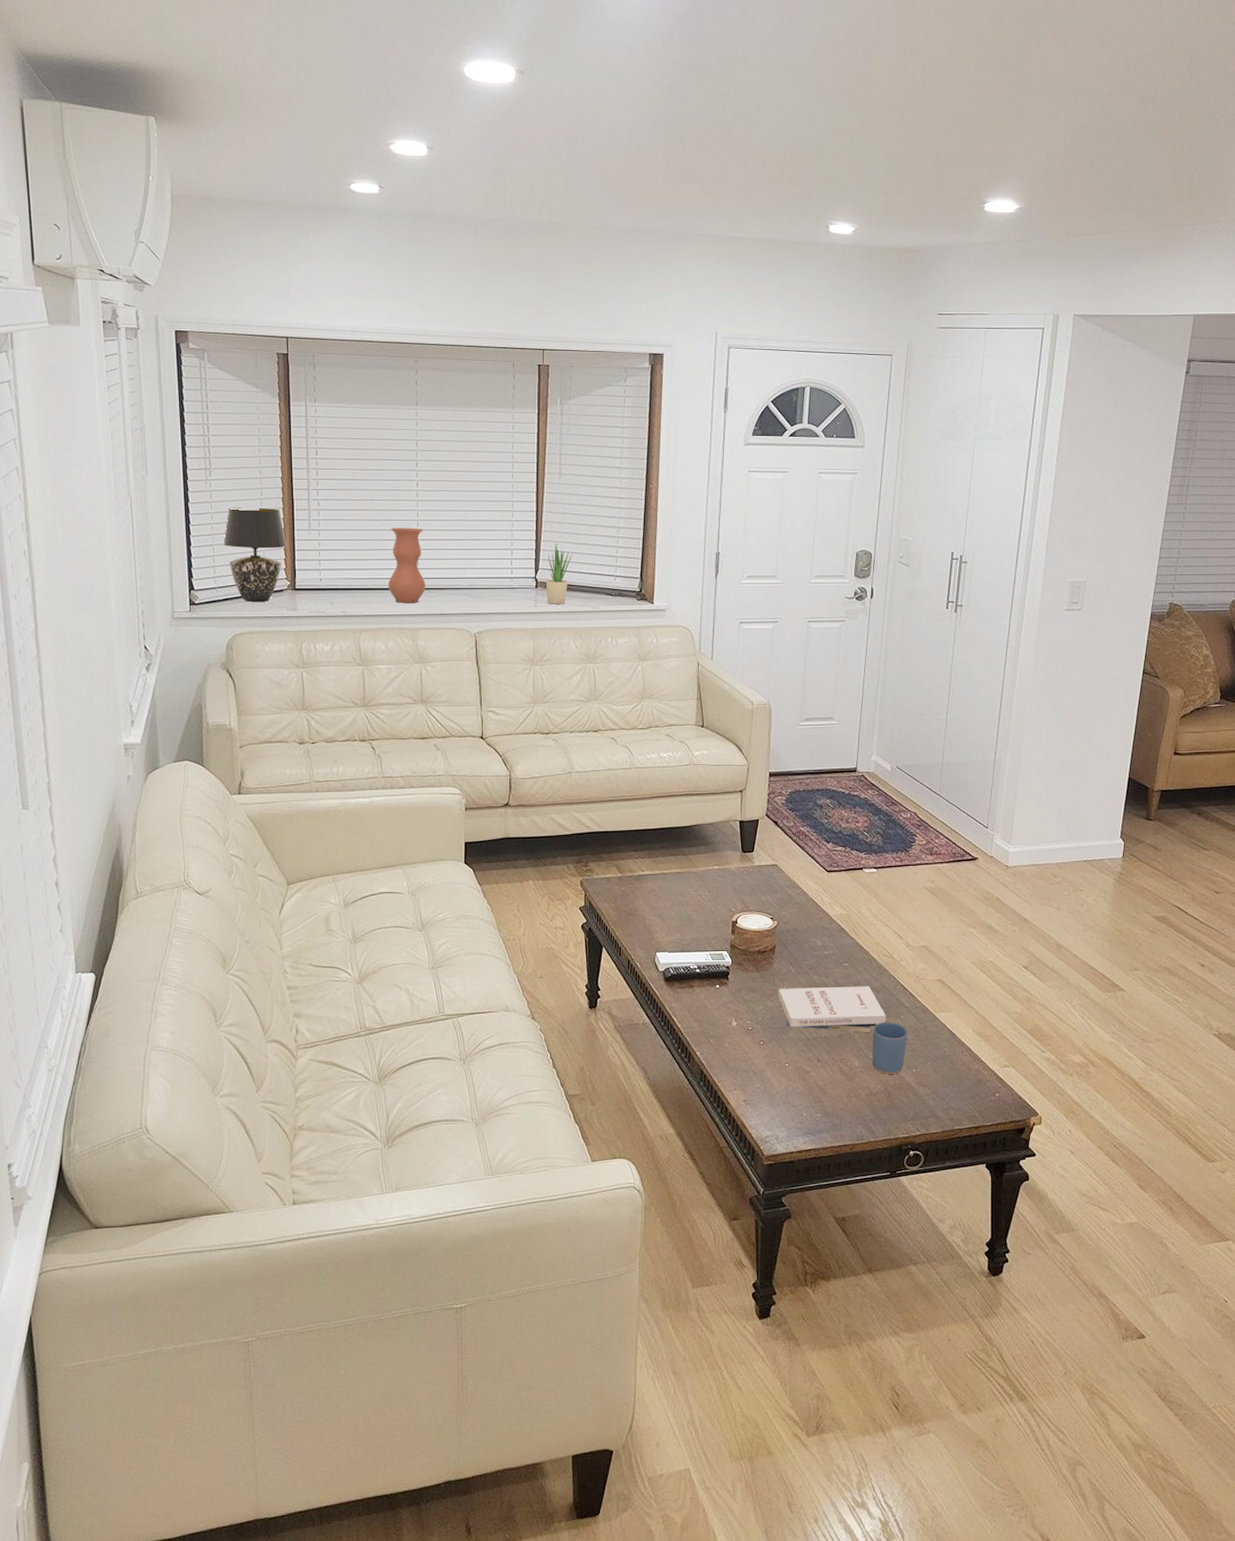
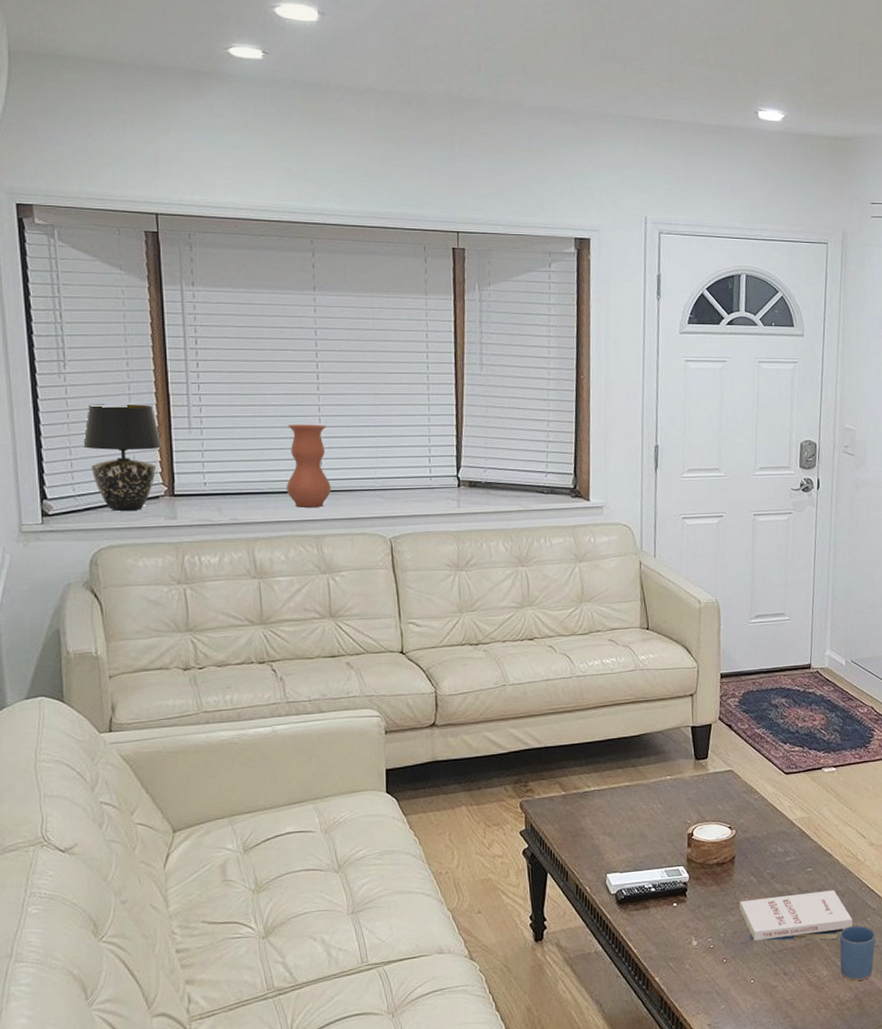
potted plant: present [545,543,572,604] -> none [468,439,498,504]

